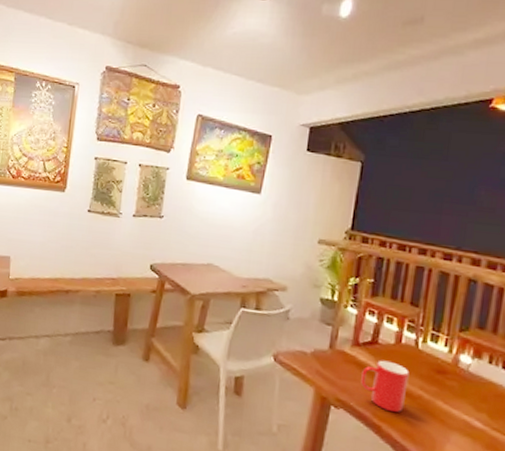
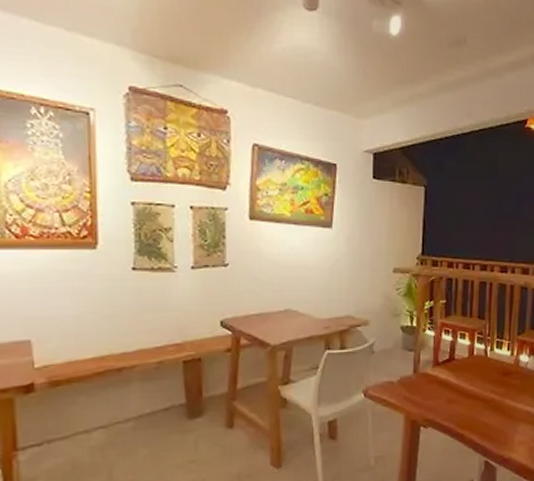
cup: present [361,360,410,413] -> none [444,373,482,419]

